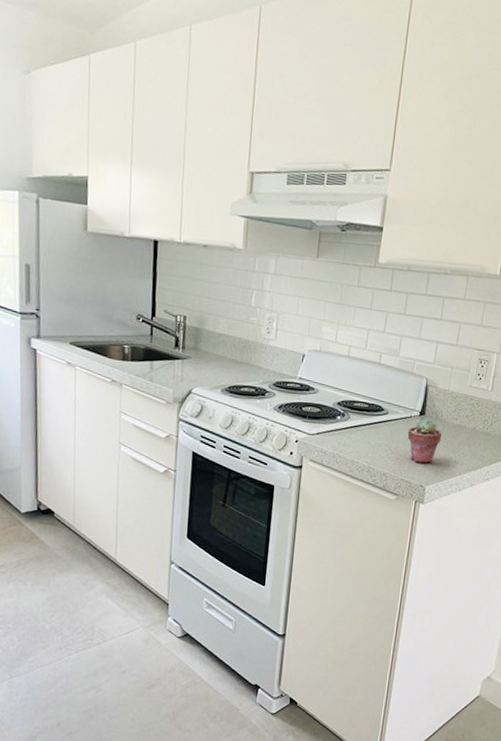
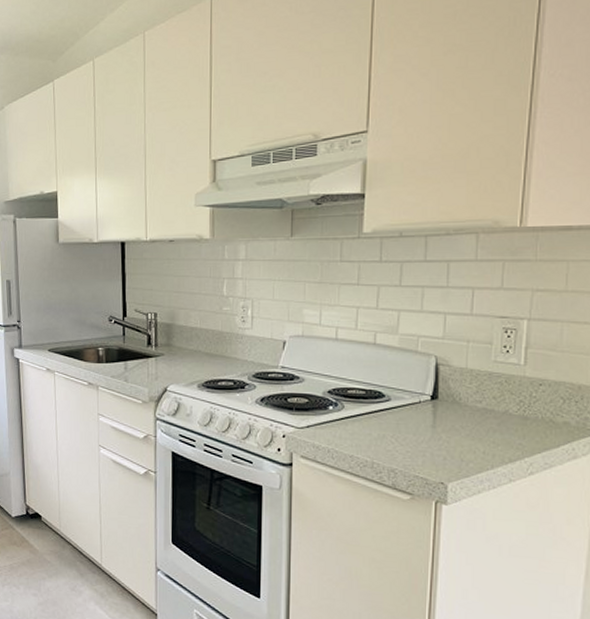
potted succulent: present [407,418,442,464] -> none [417,403,463,457]

